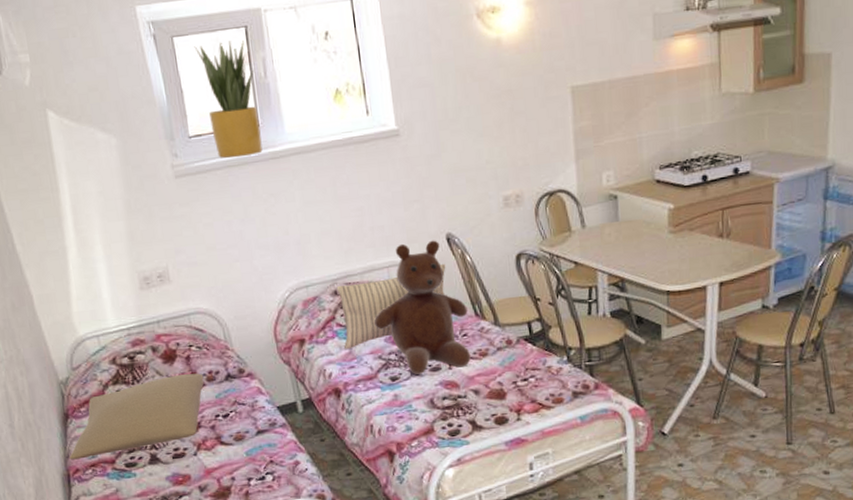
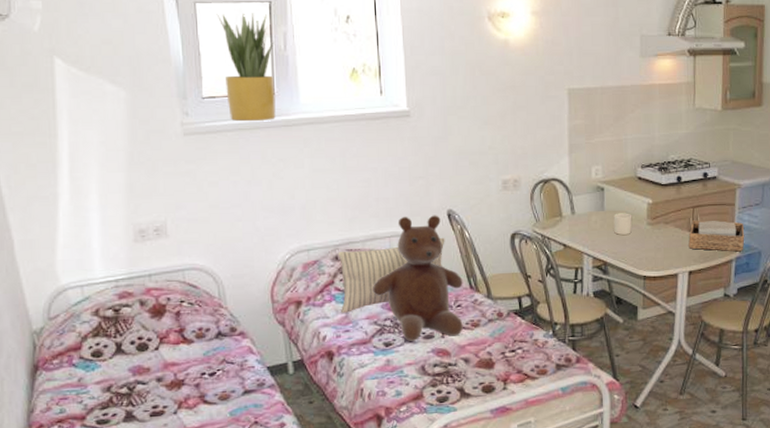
pillow: present [69,373,204,460] -> none [34,329,193,415]
mug: none [629,221,652,248] -> present [613,213,633,236]
napkin holder: none [718,222,786,258] -> present [688,220,745,252]

